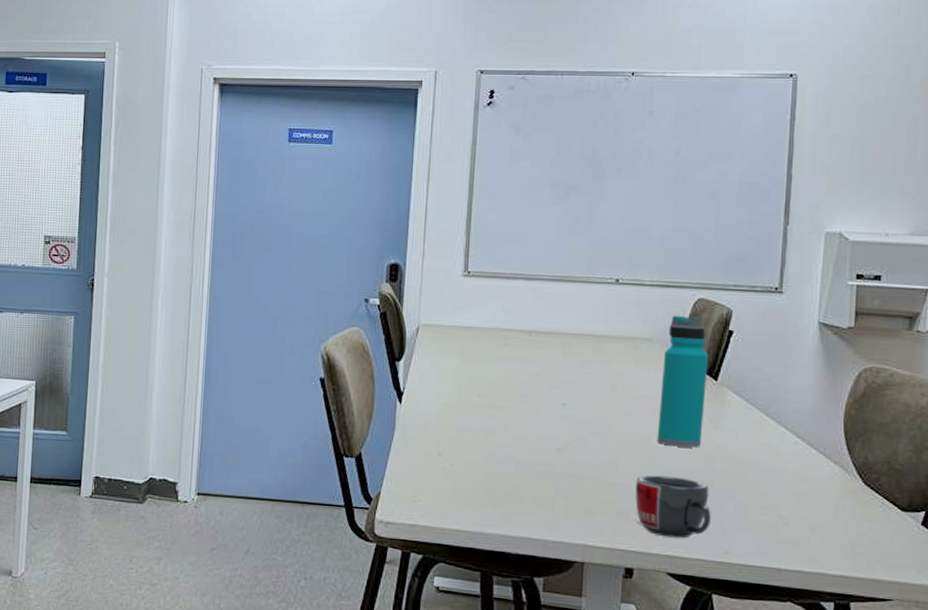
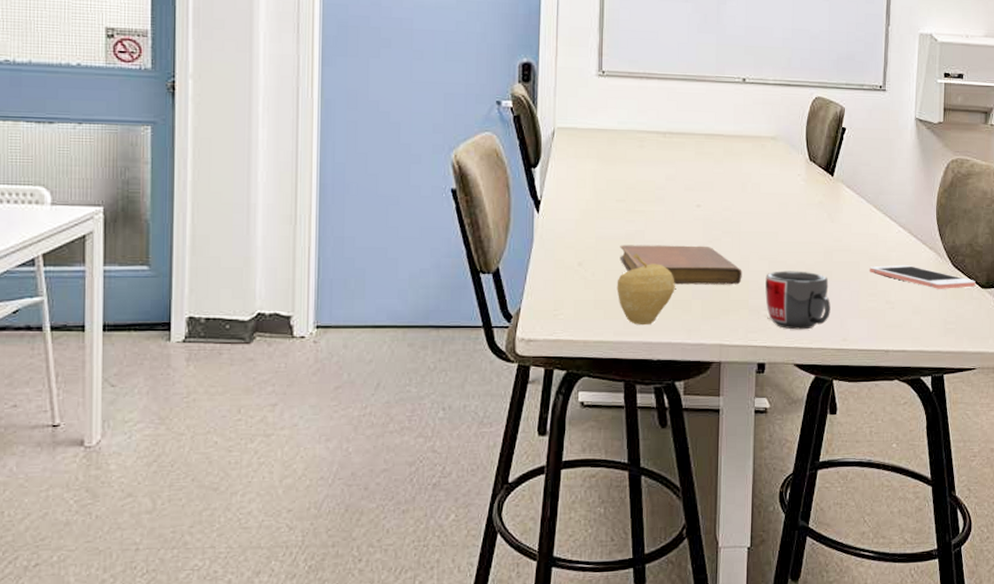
fruit: none [476,448,537,519] -> present [616,253,675,326]
notebook: none [480,438,610,486] -> present [620,245,742,285]
water bottle: present [657,315,709,448] -> none [783,113,826,242]
cell phone: none [759,477,894,510] -> present [870,264,976,289]

